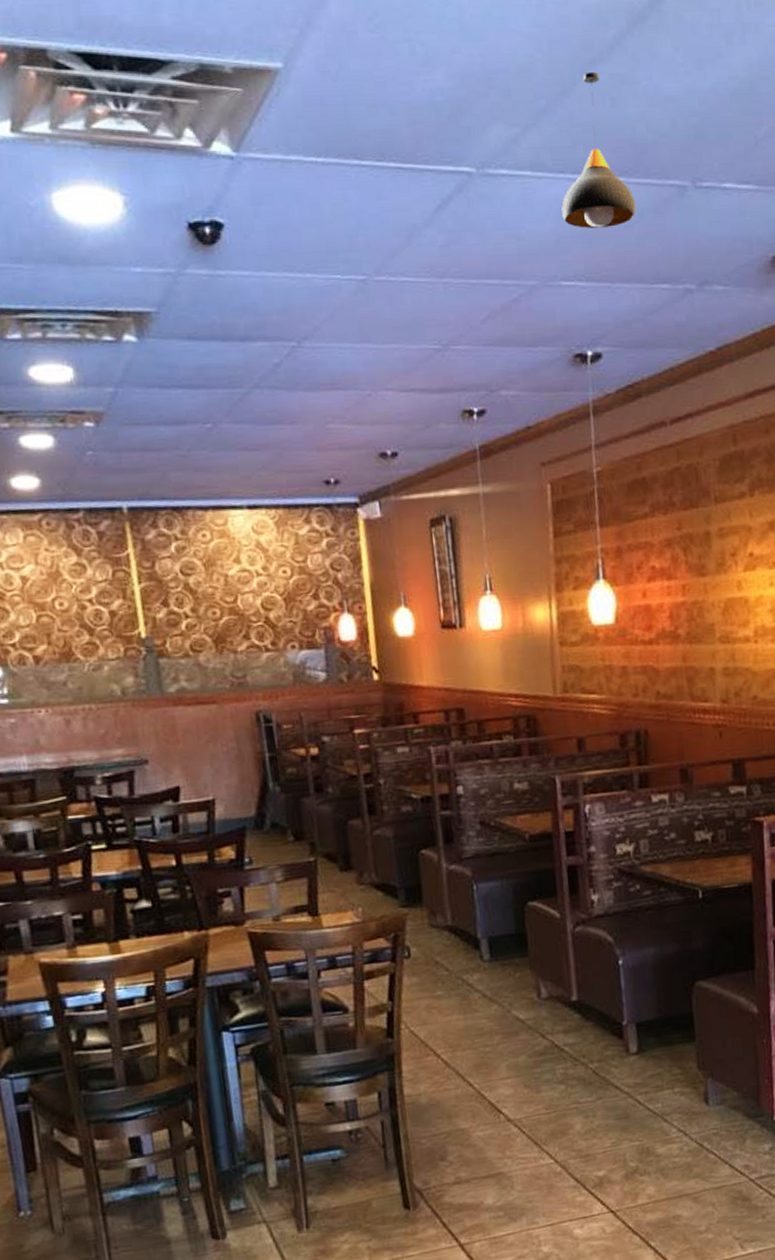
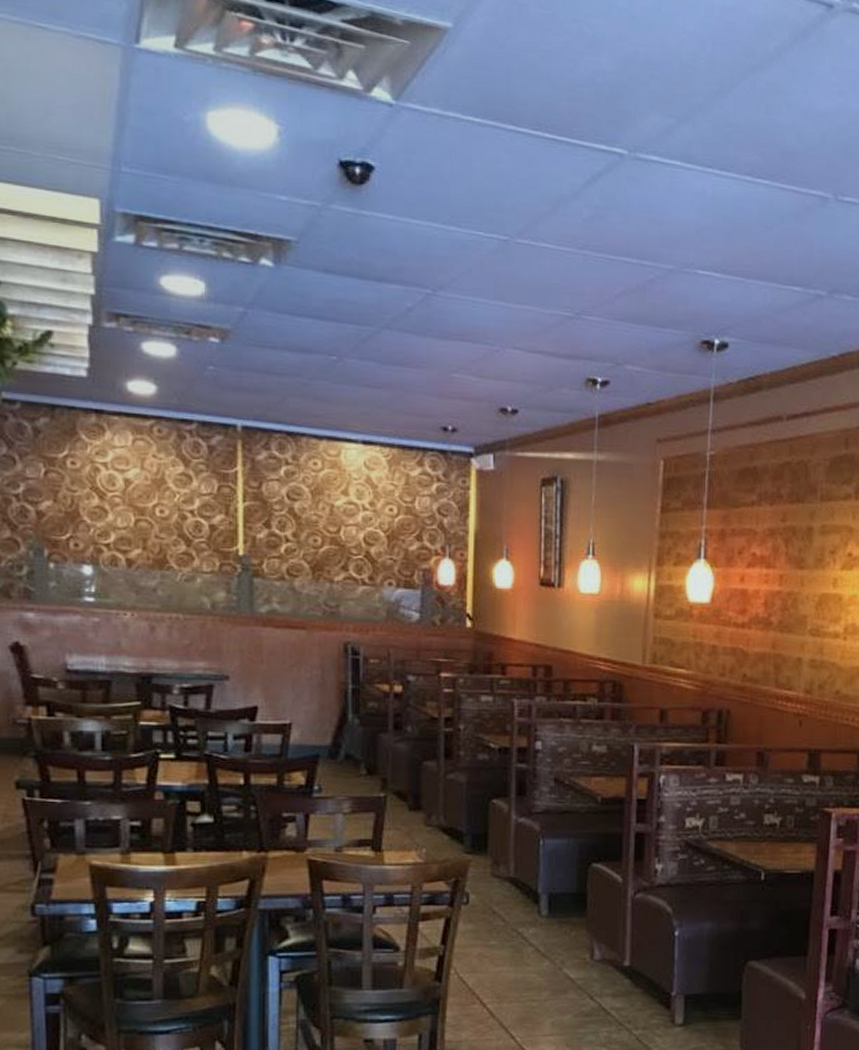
pendant light: present [561,72,636,228] -> none [706,78,778,226]

